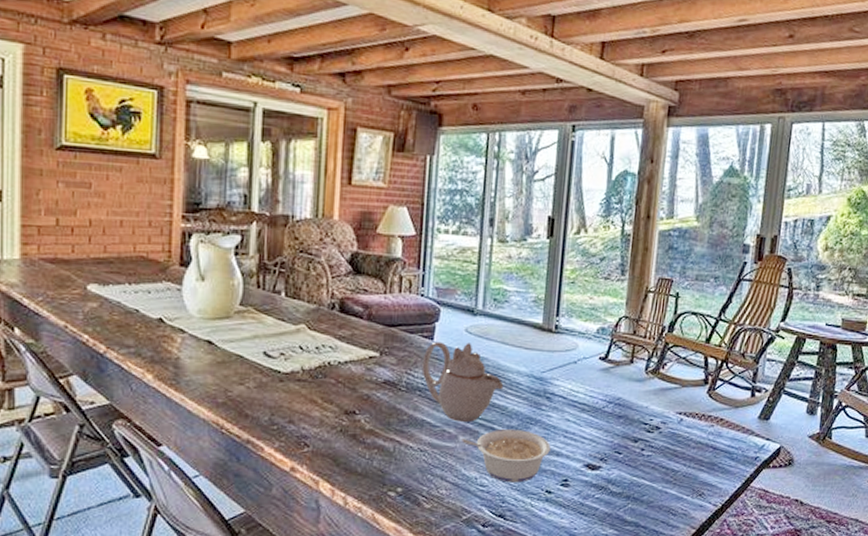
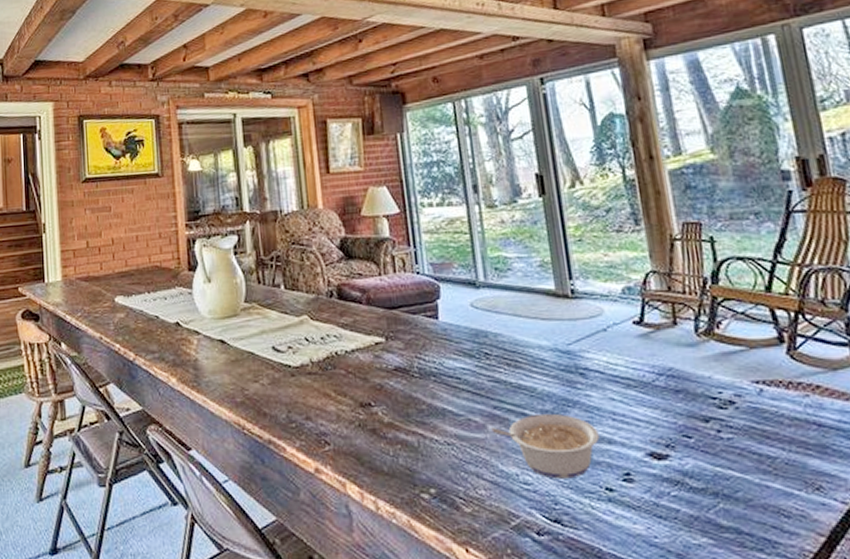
teapot: present [421,341,504,422] -> none [431,318,527,408]

